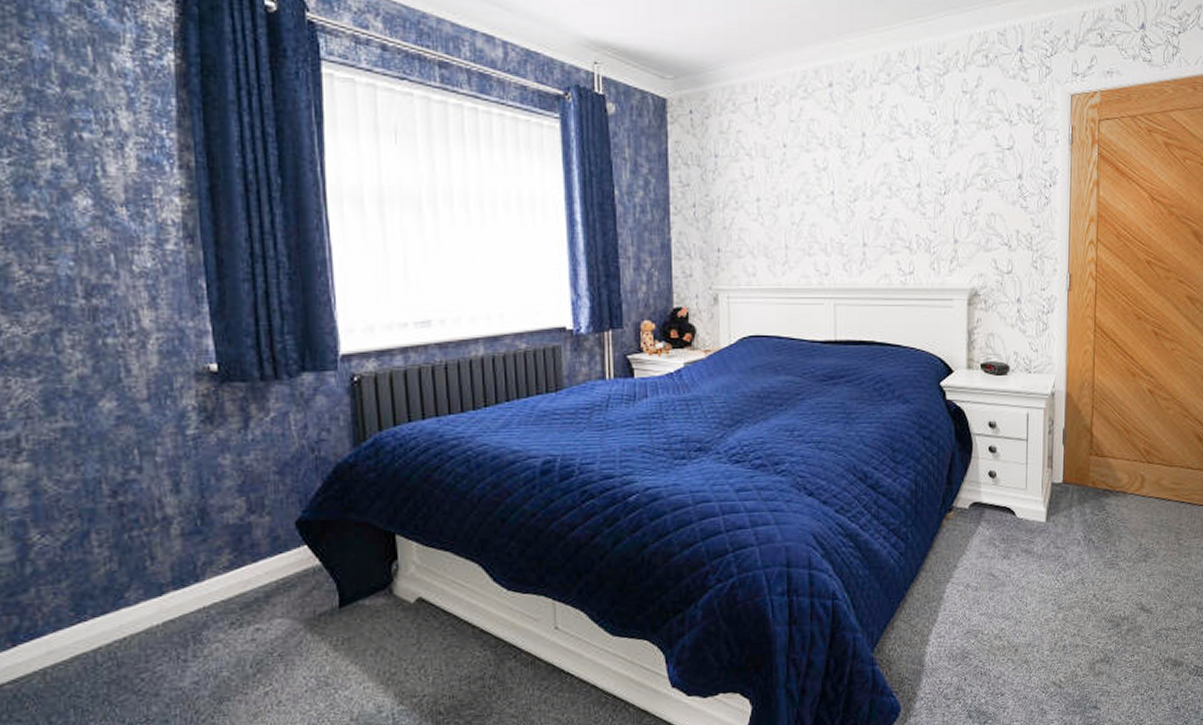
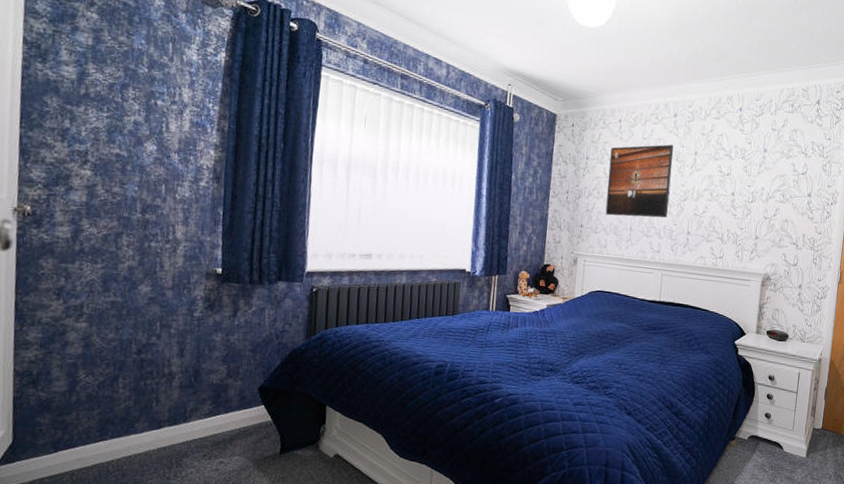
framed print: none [748,126,834,232] -> present [605,144,673,218]

